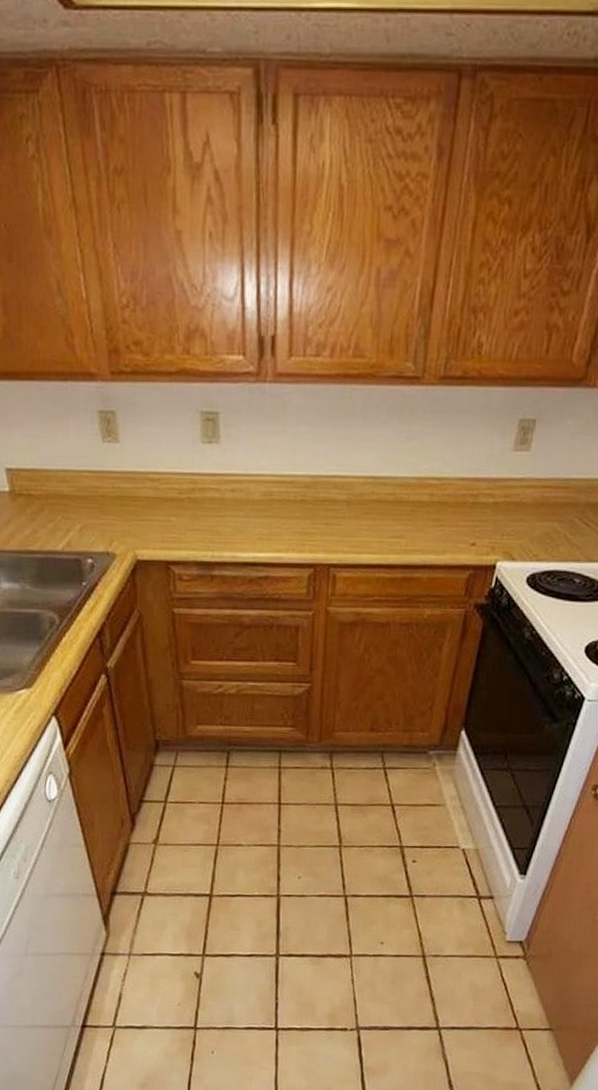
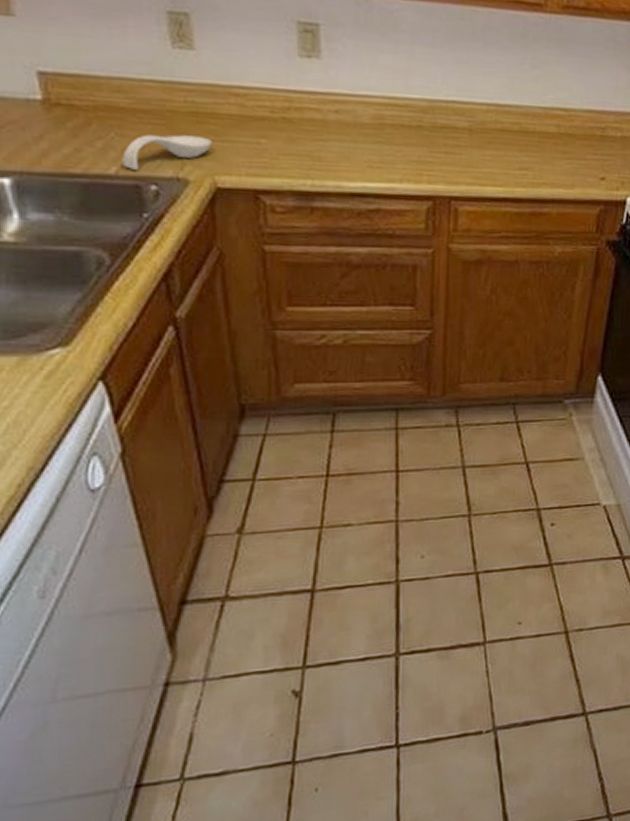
spoon rest: none [67,516,133,546] -> present [122,134,212,170]

